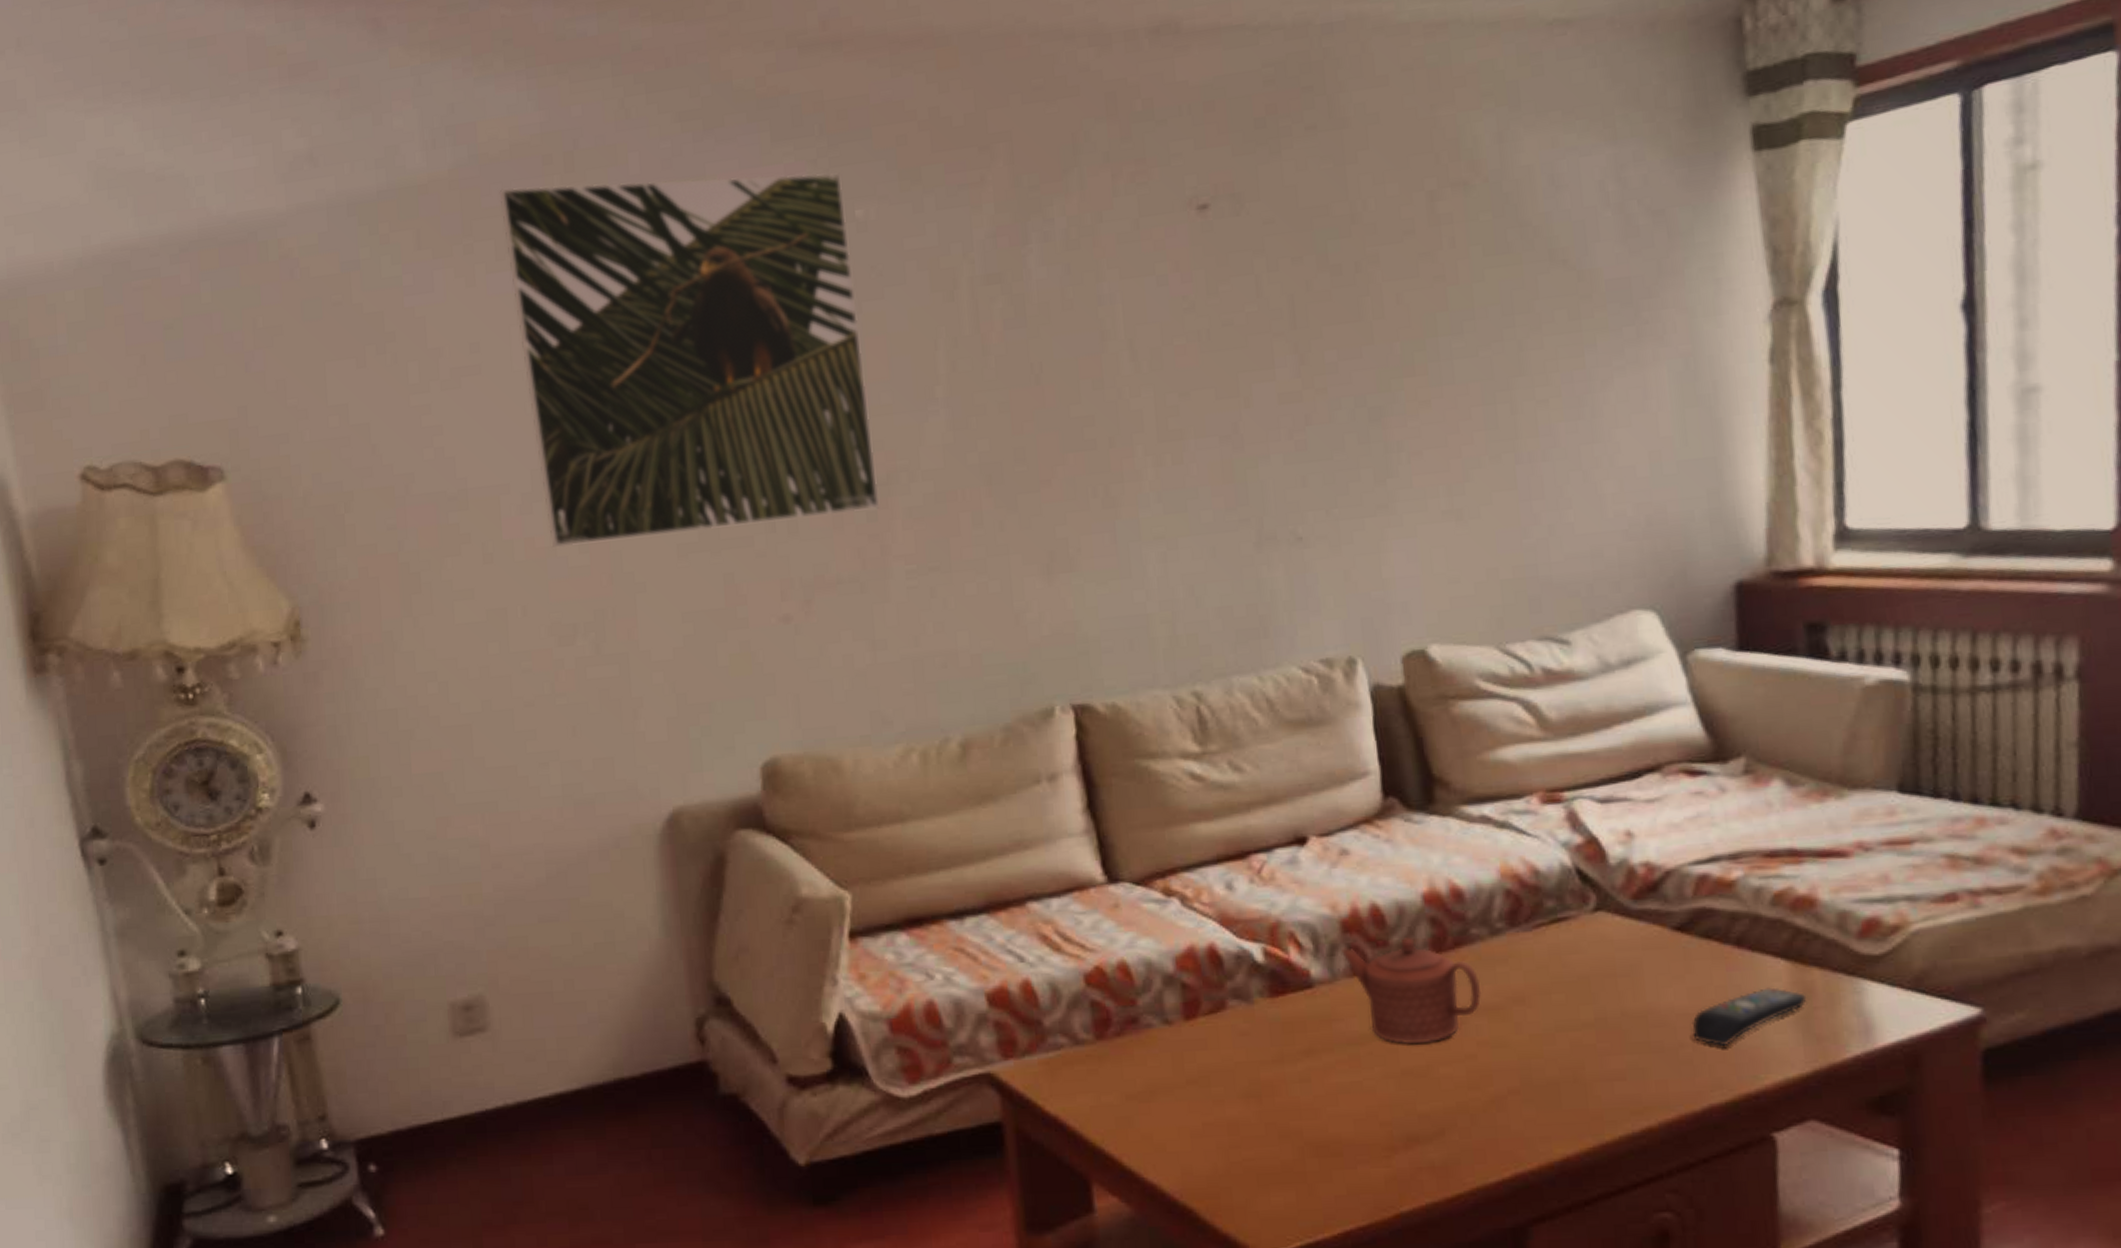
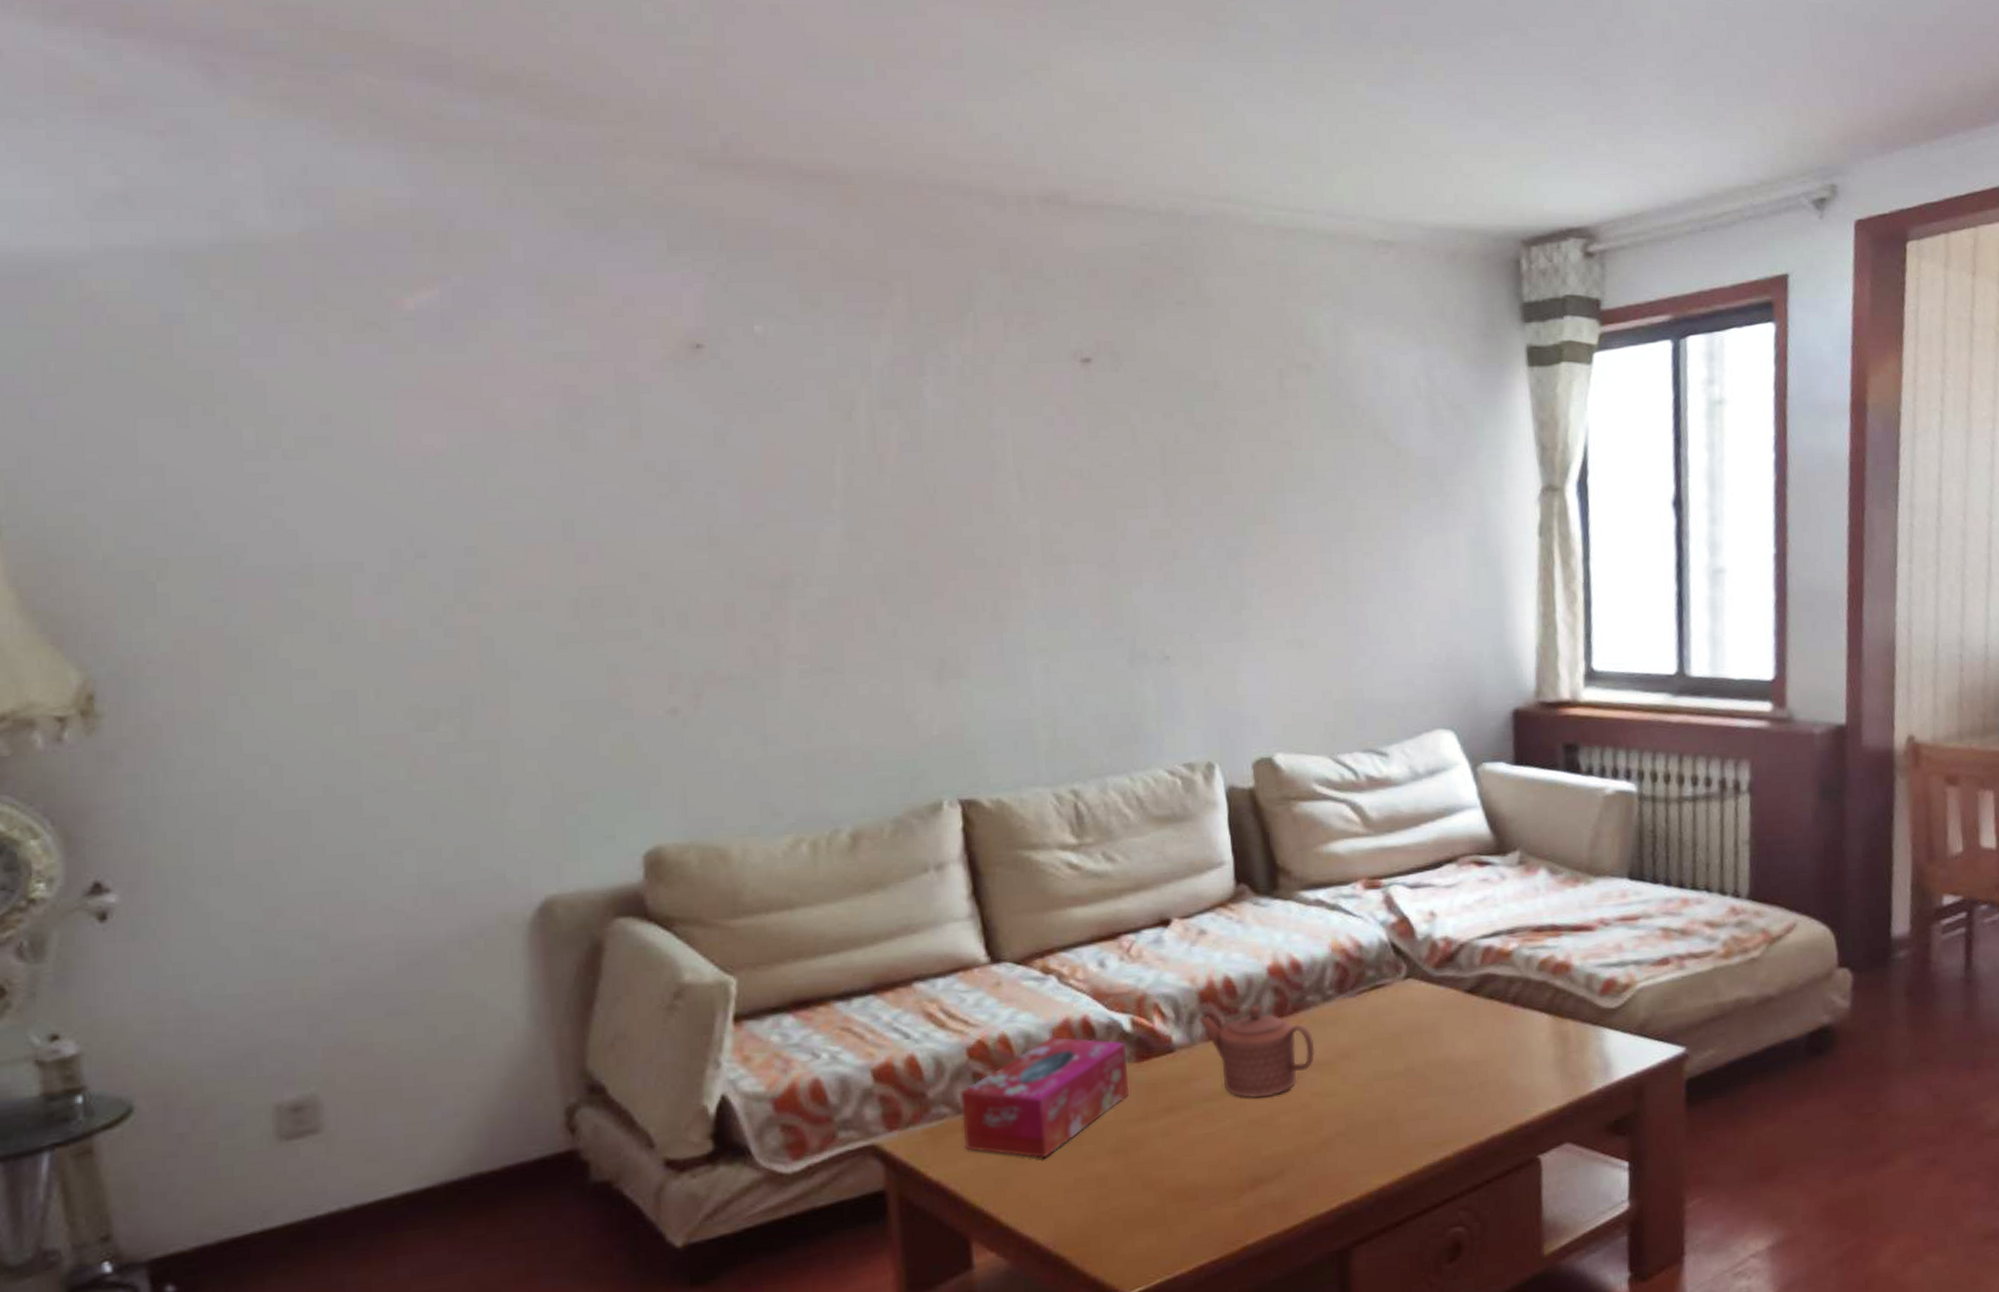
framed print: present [499,172,880,548] -> none [359,259,774,631]
tissue box: none [1077,965,1262,1099] -> present [959,1036,1129,1159]
remote control: present [1691,987,1807,1047] -> none [1479,1036,1564,1088]

